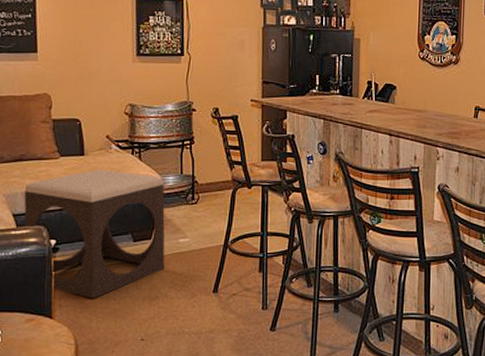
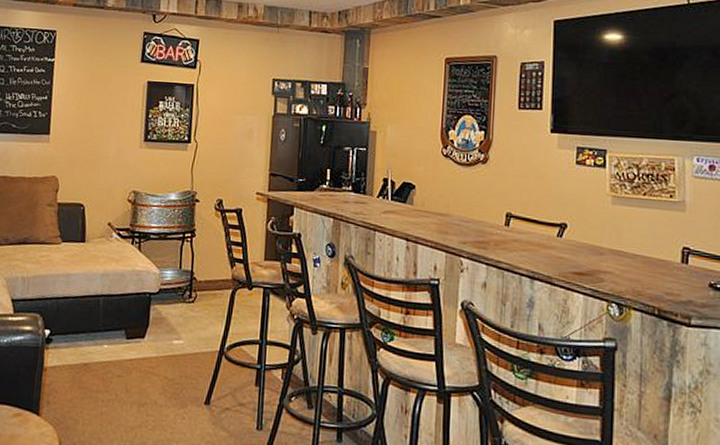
footstool: present [24,169,165,298] -> none [21,258,162,398]

